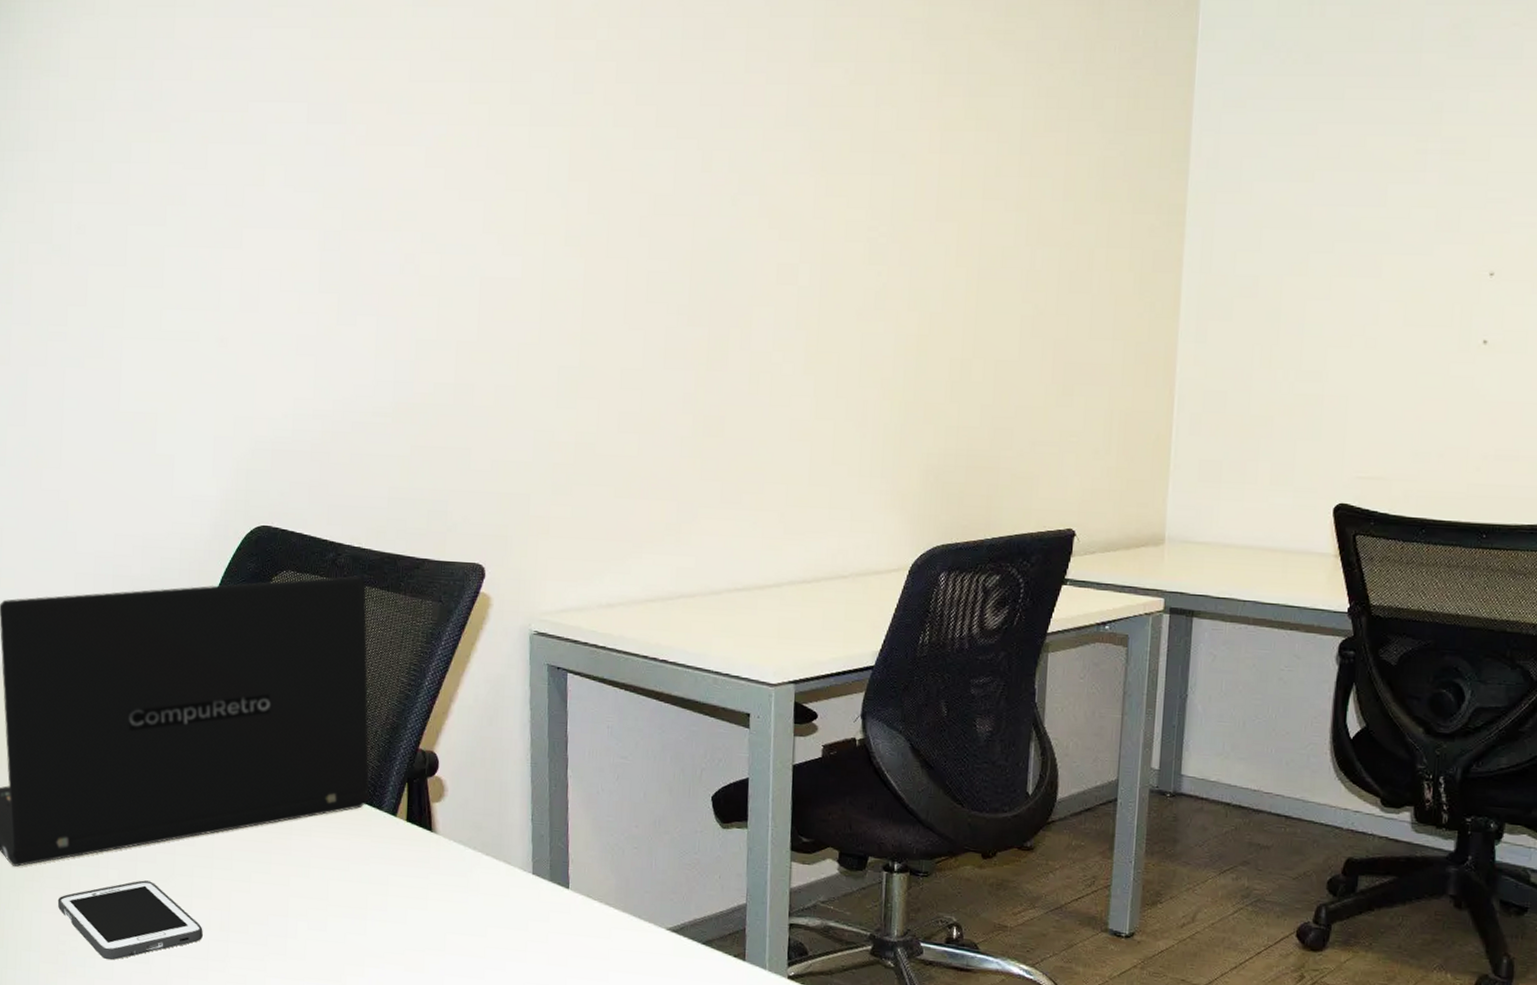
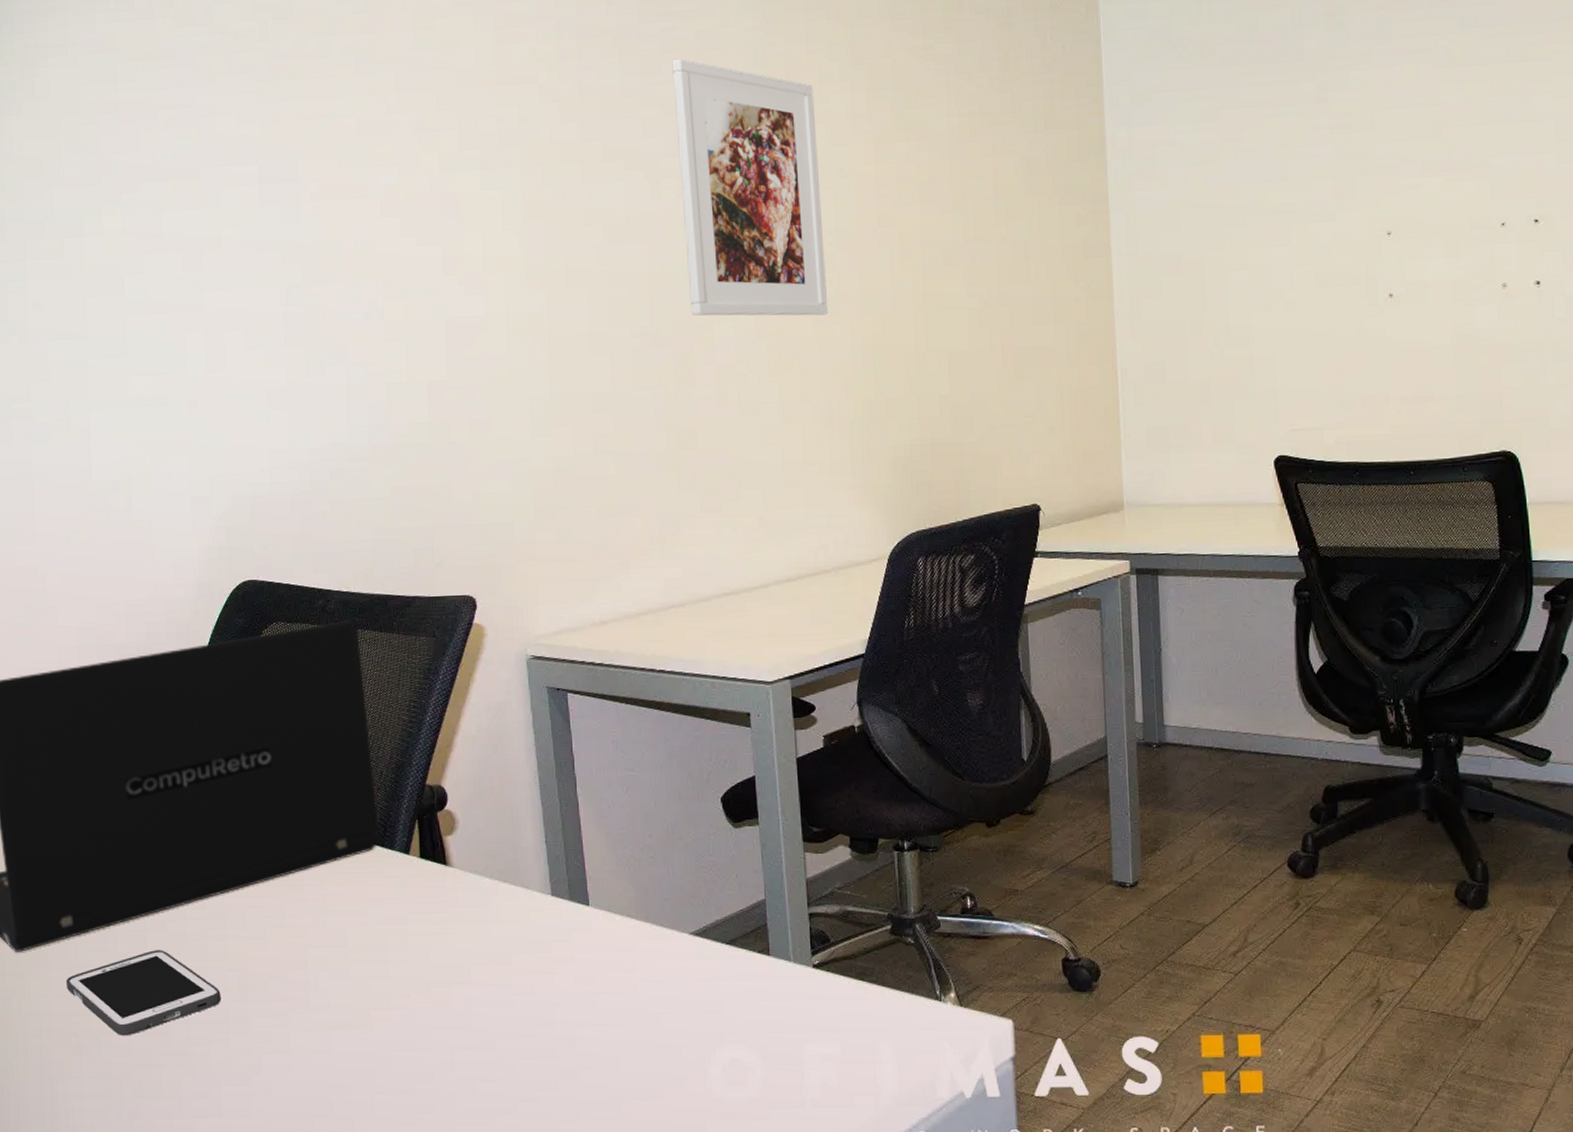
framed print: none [731,25,883,309] -> present [672,58,829,316]

